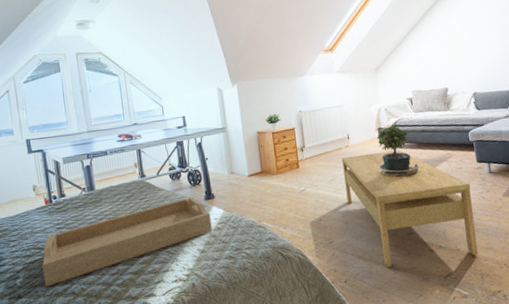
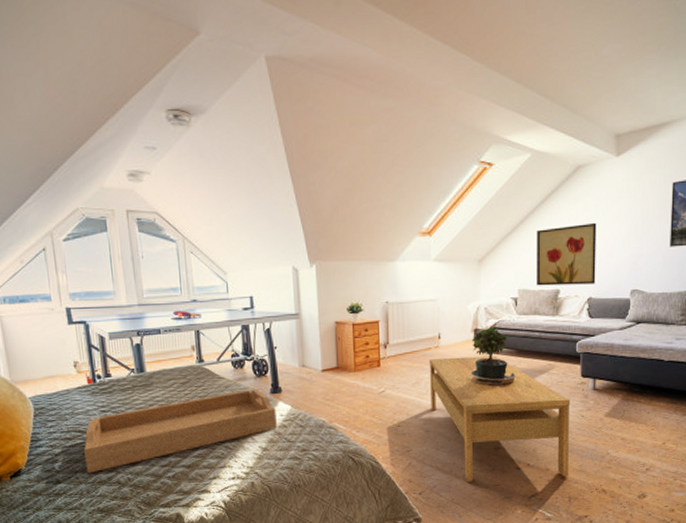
wall art: none [422,29,478,86] -> present [537,222,597,286]

